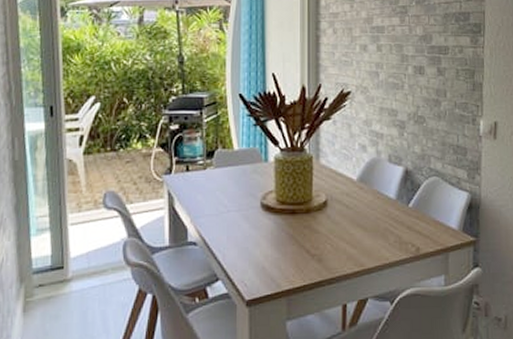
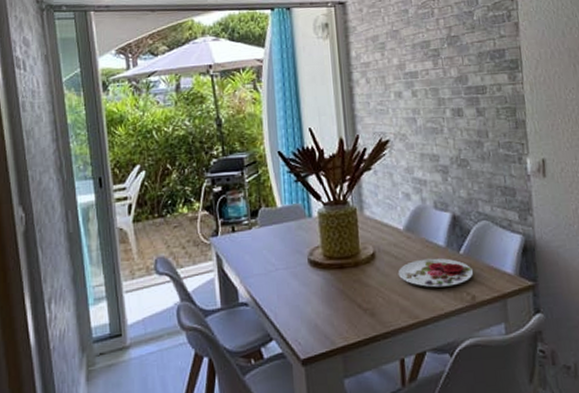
plate: none [347,209,420,238] -> present [397,258,474,288]

